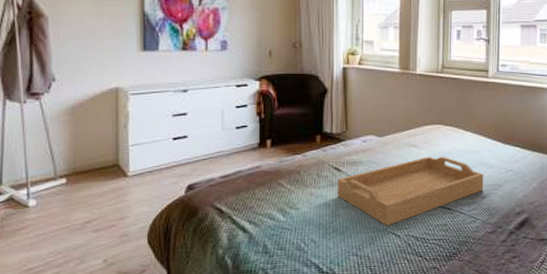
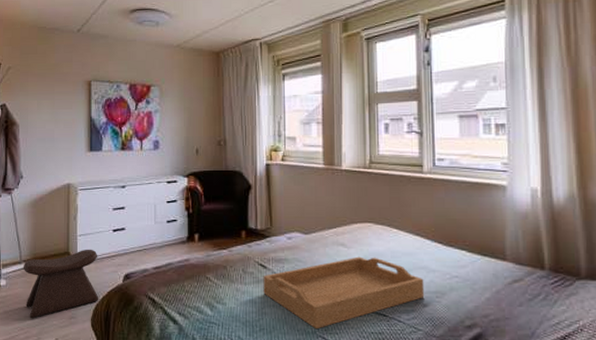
stool: none [58,159,157,241] -> present [23,249,99,319]

